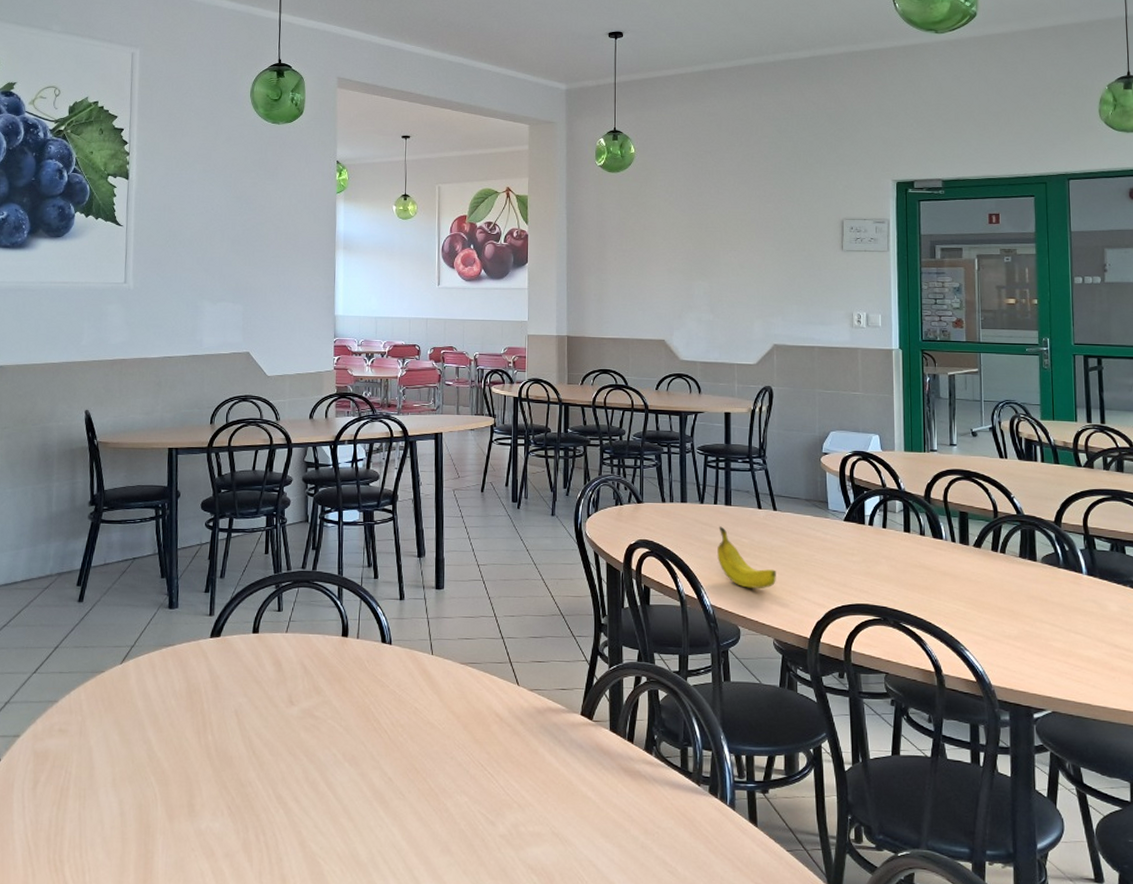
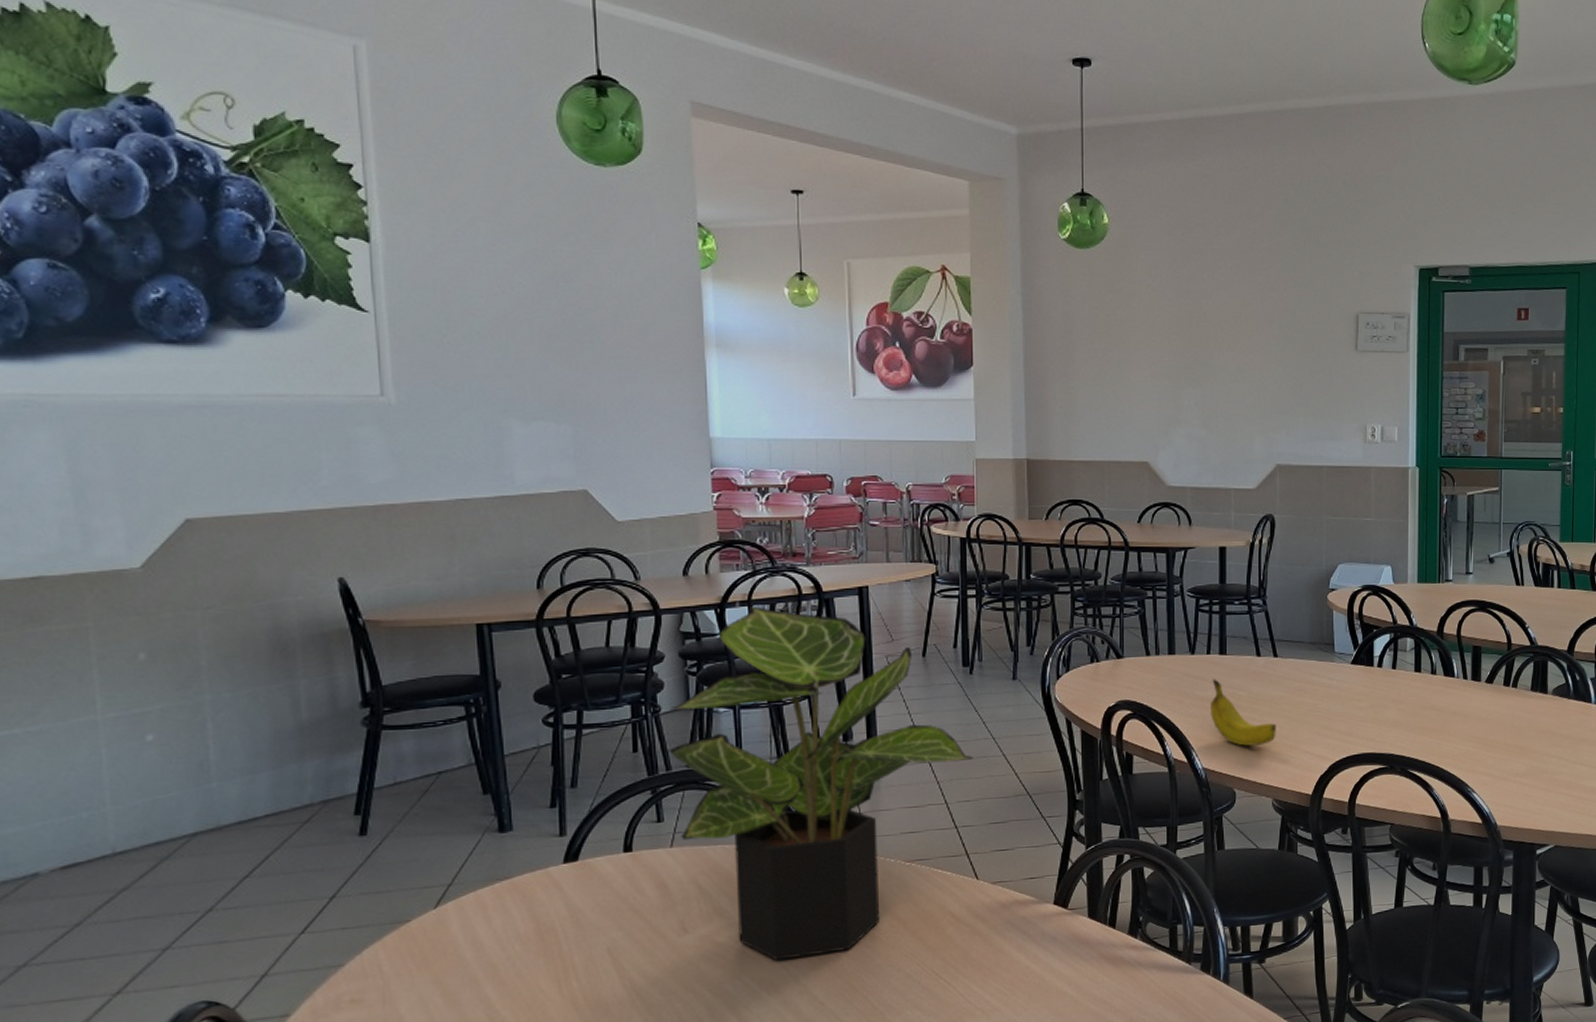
potted plant: none [290,445,518,737] -> present [668,606,973,961]

